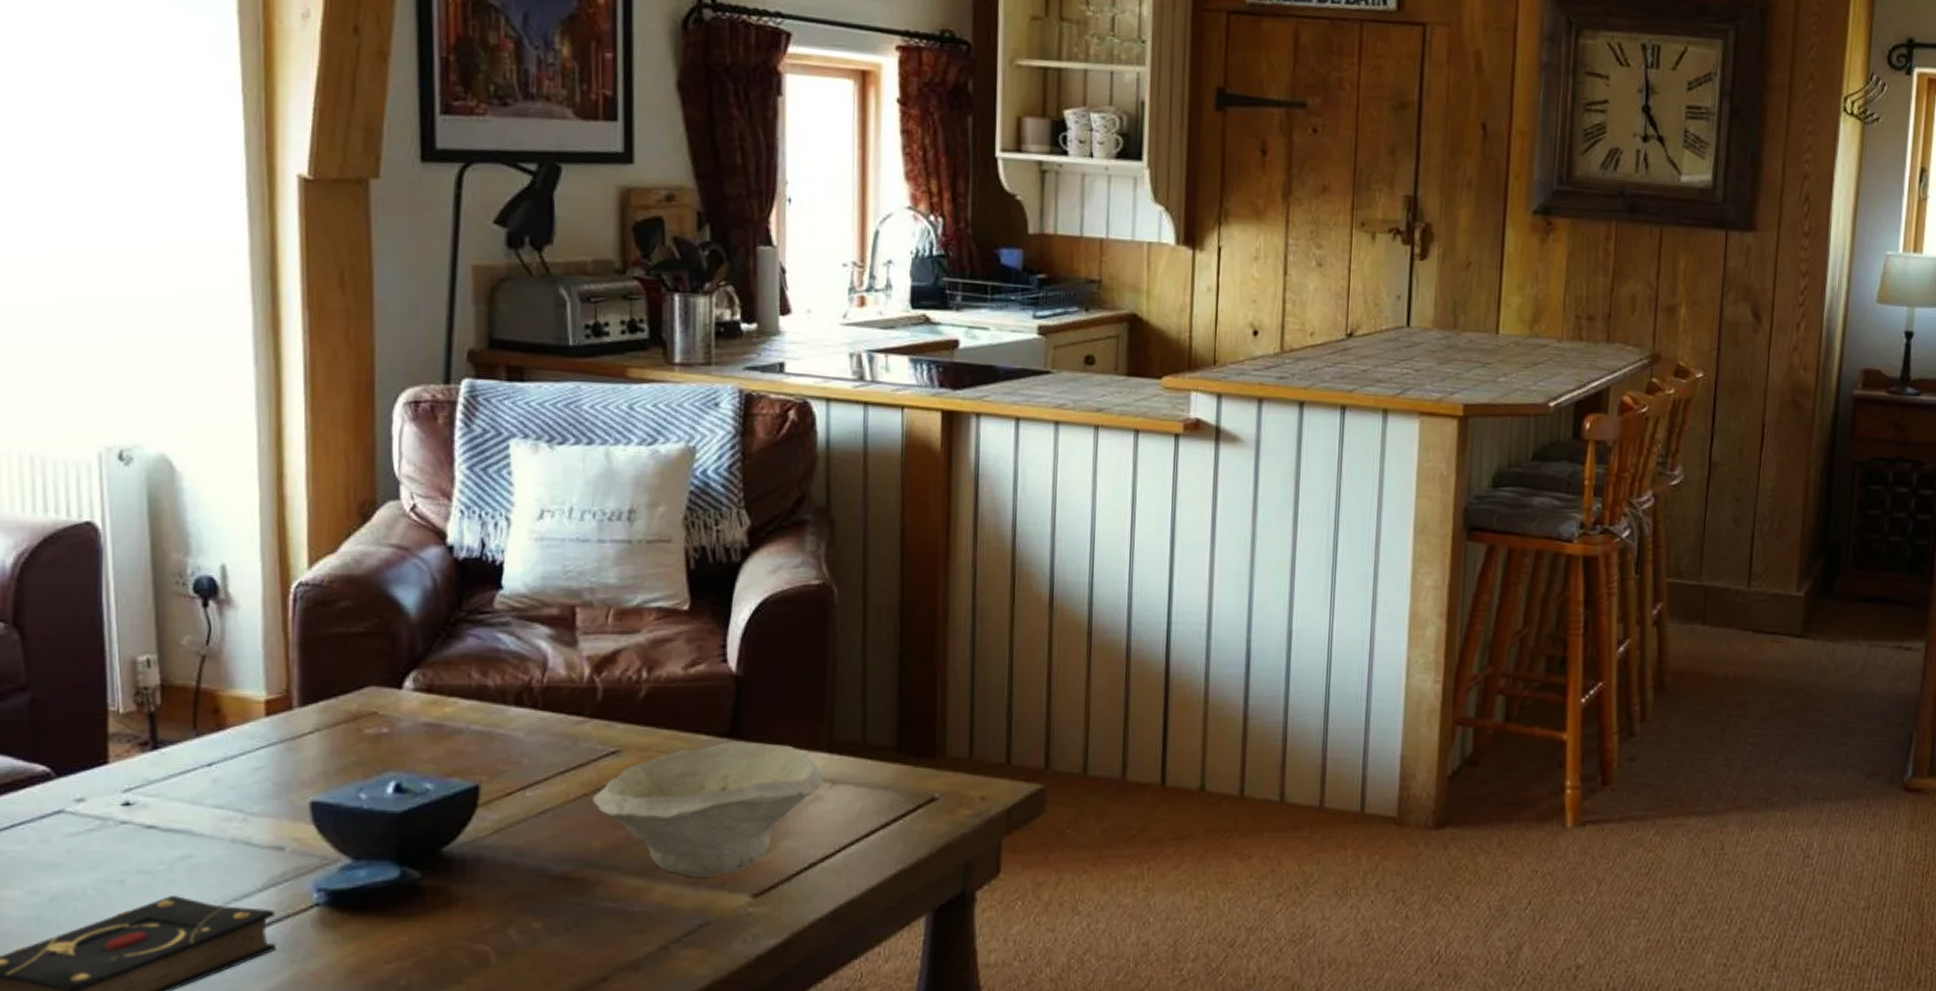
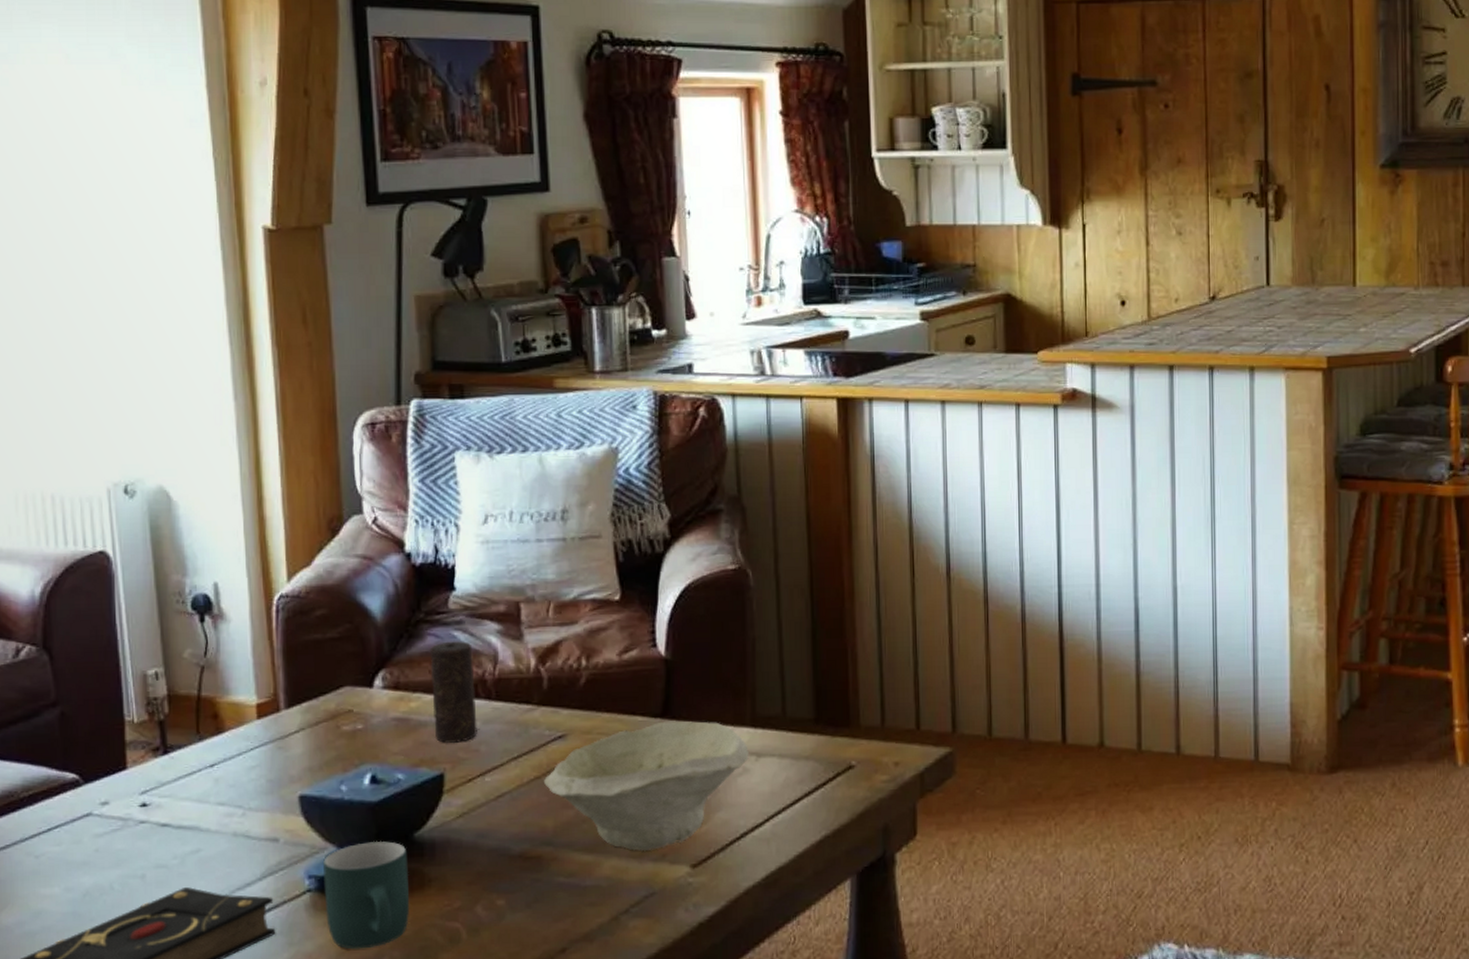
mug: none [334,854,434,970] -> present [323,840,410,950]
candle: none [469,642,520,754] -> present [429,640,477,744]

